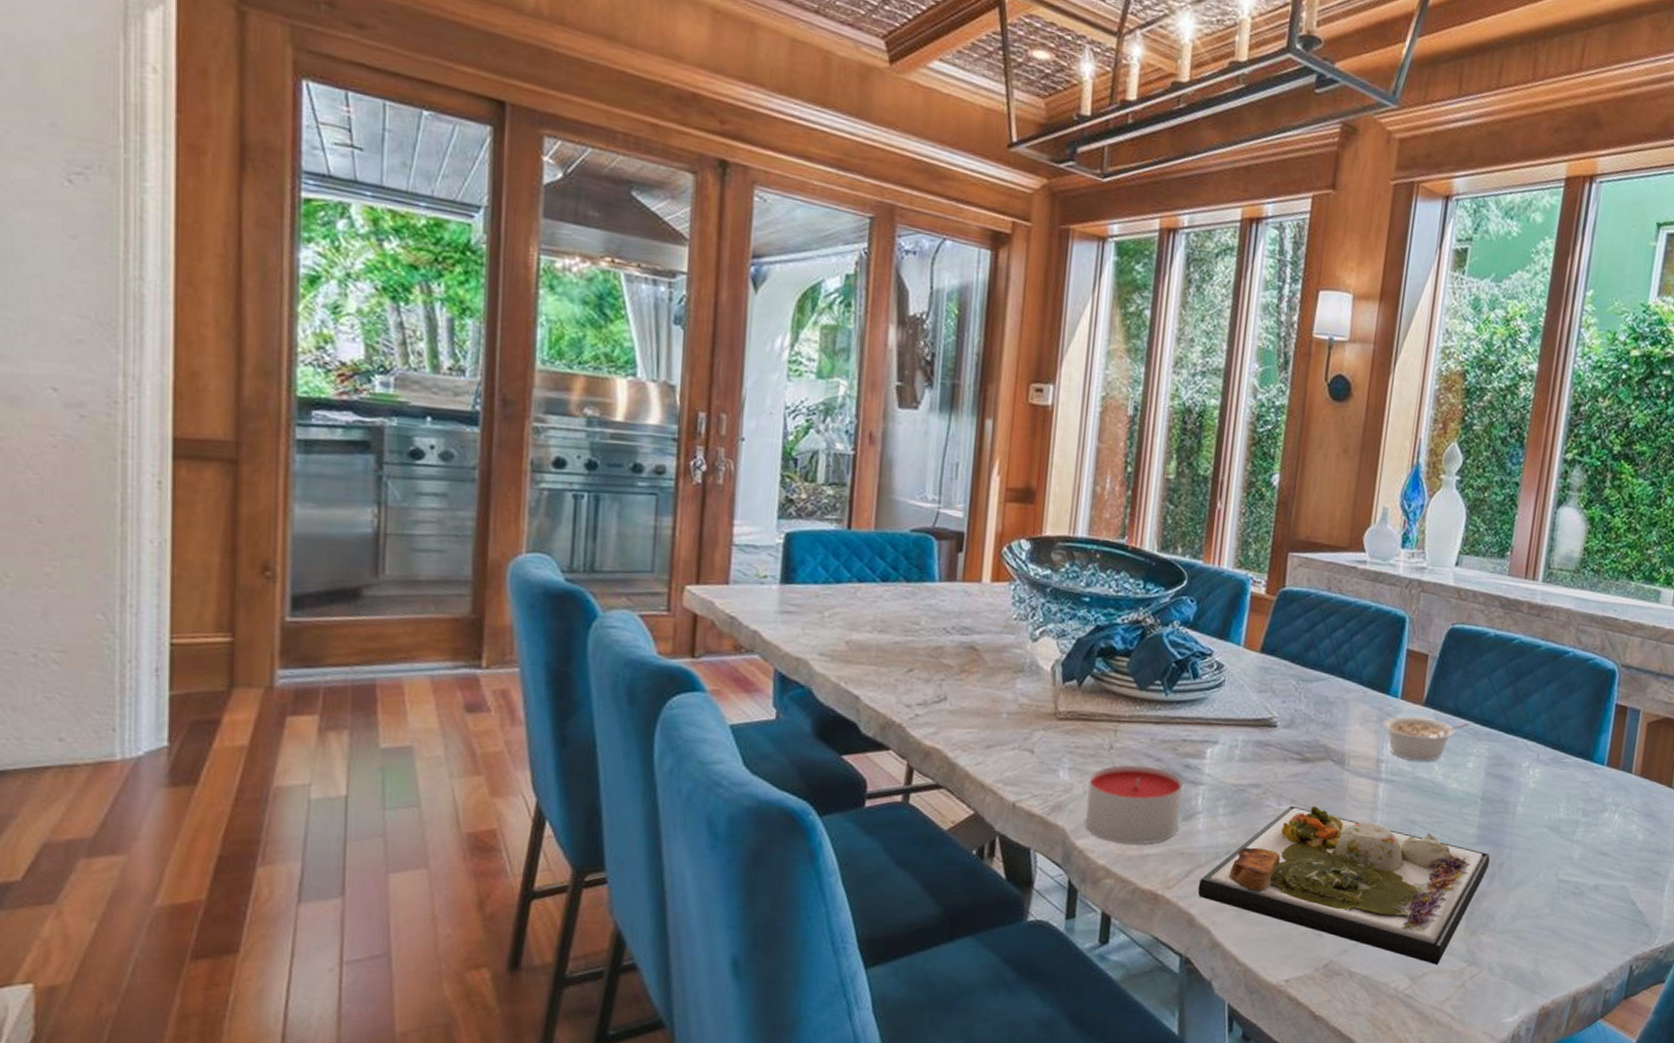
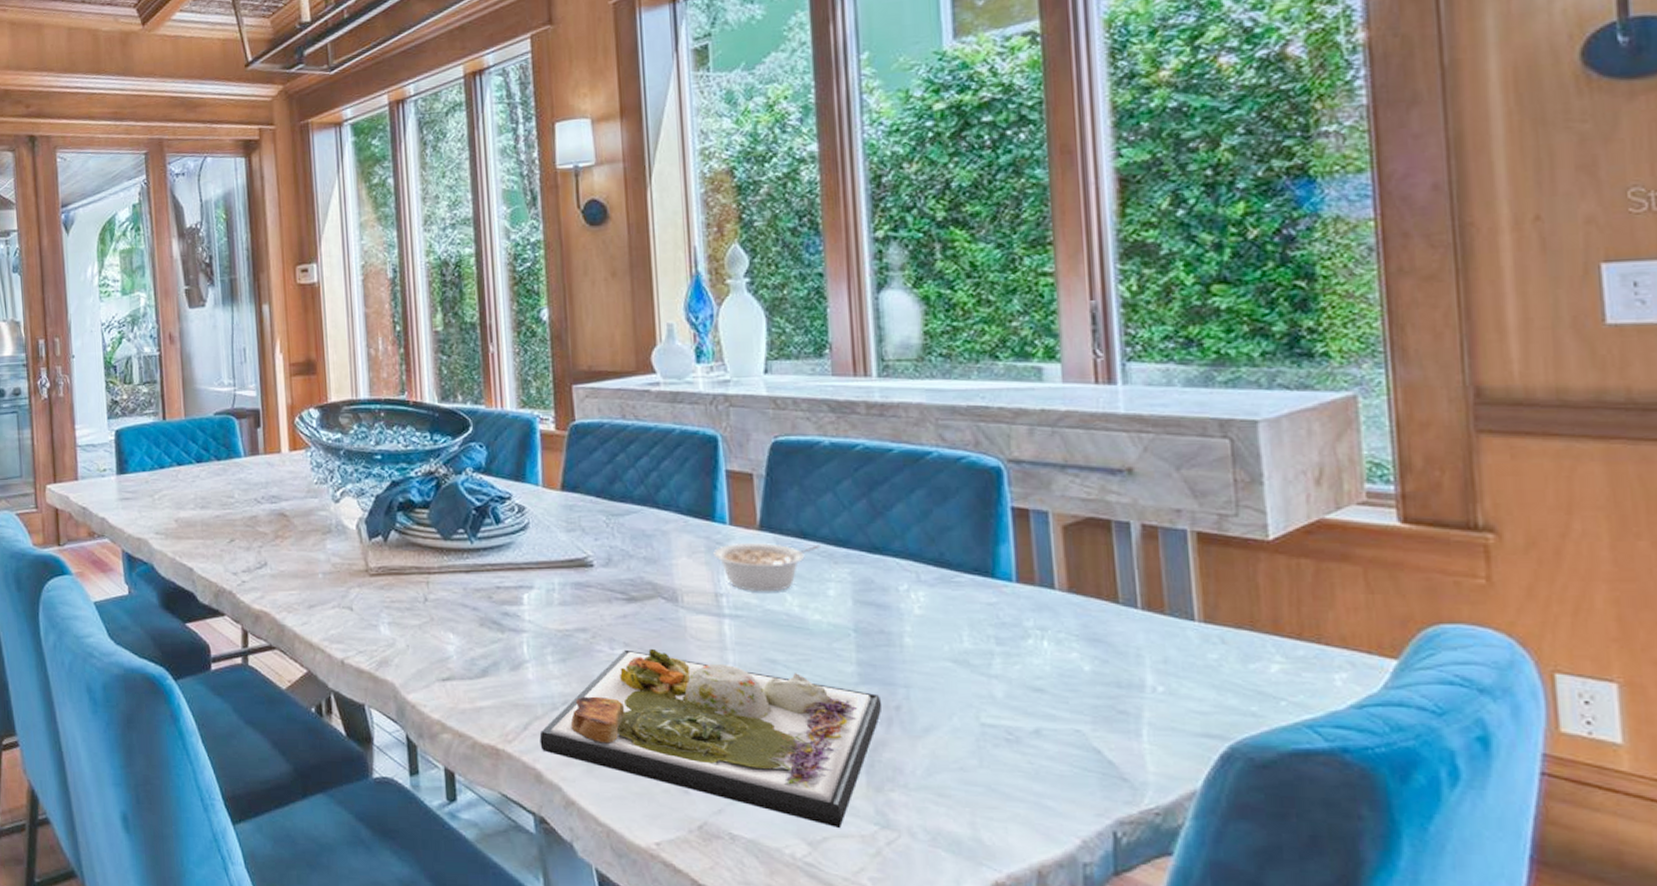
candle: present [1084,765,1183,845] -> none [409,616,509,697]

